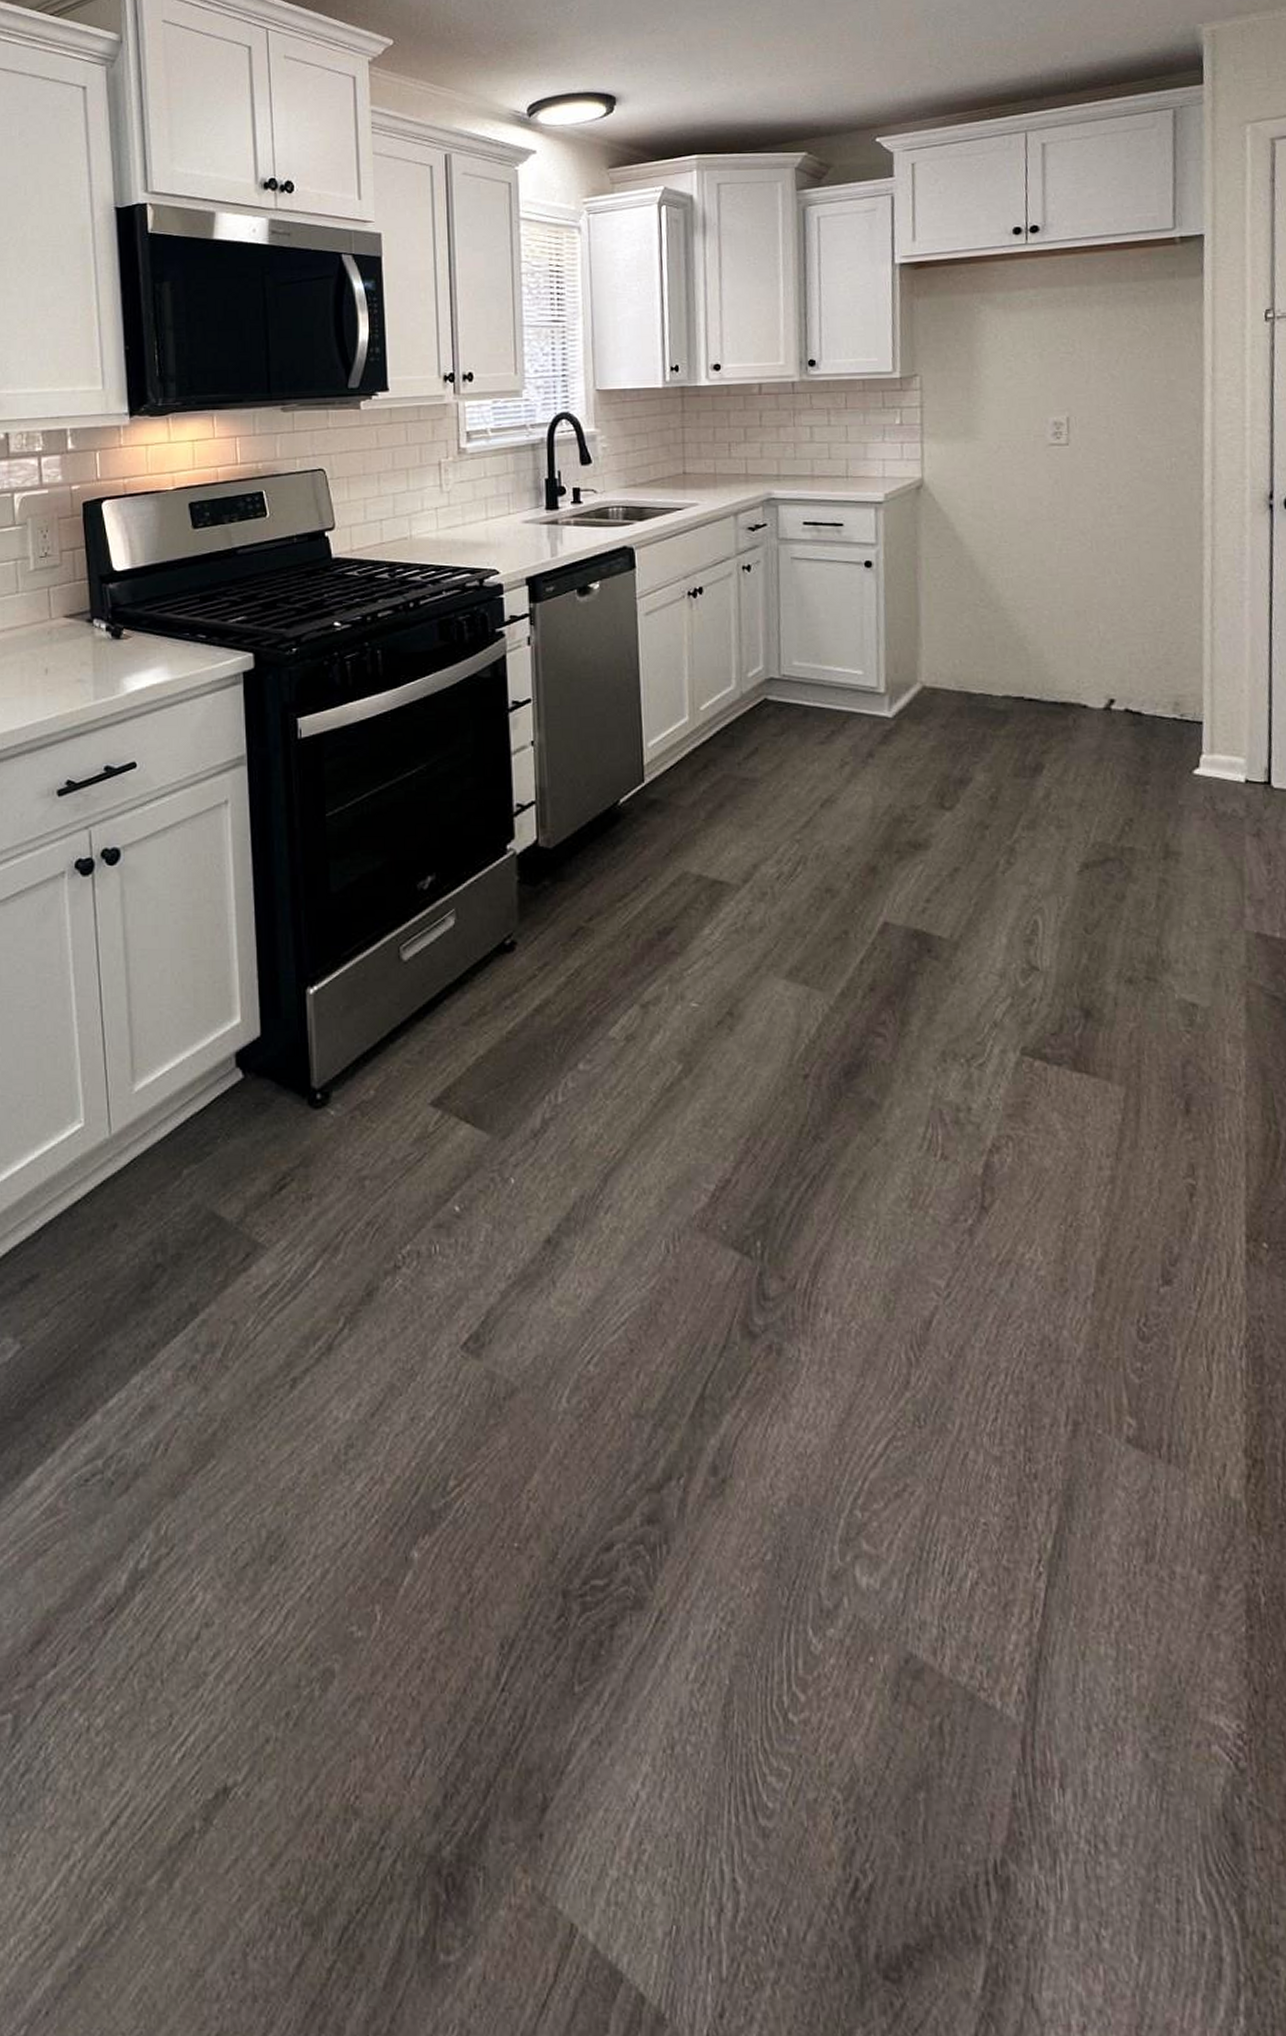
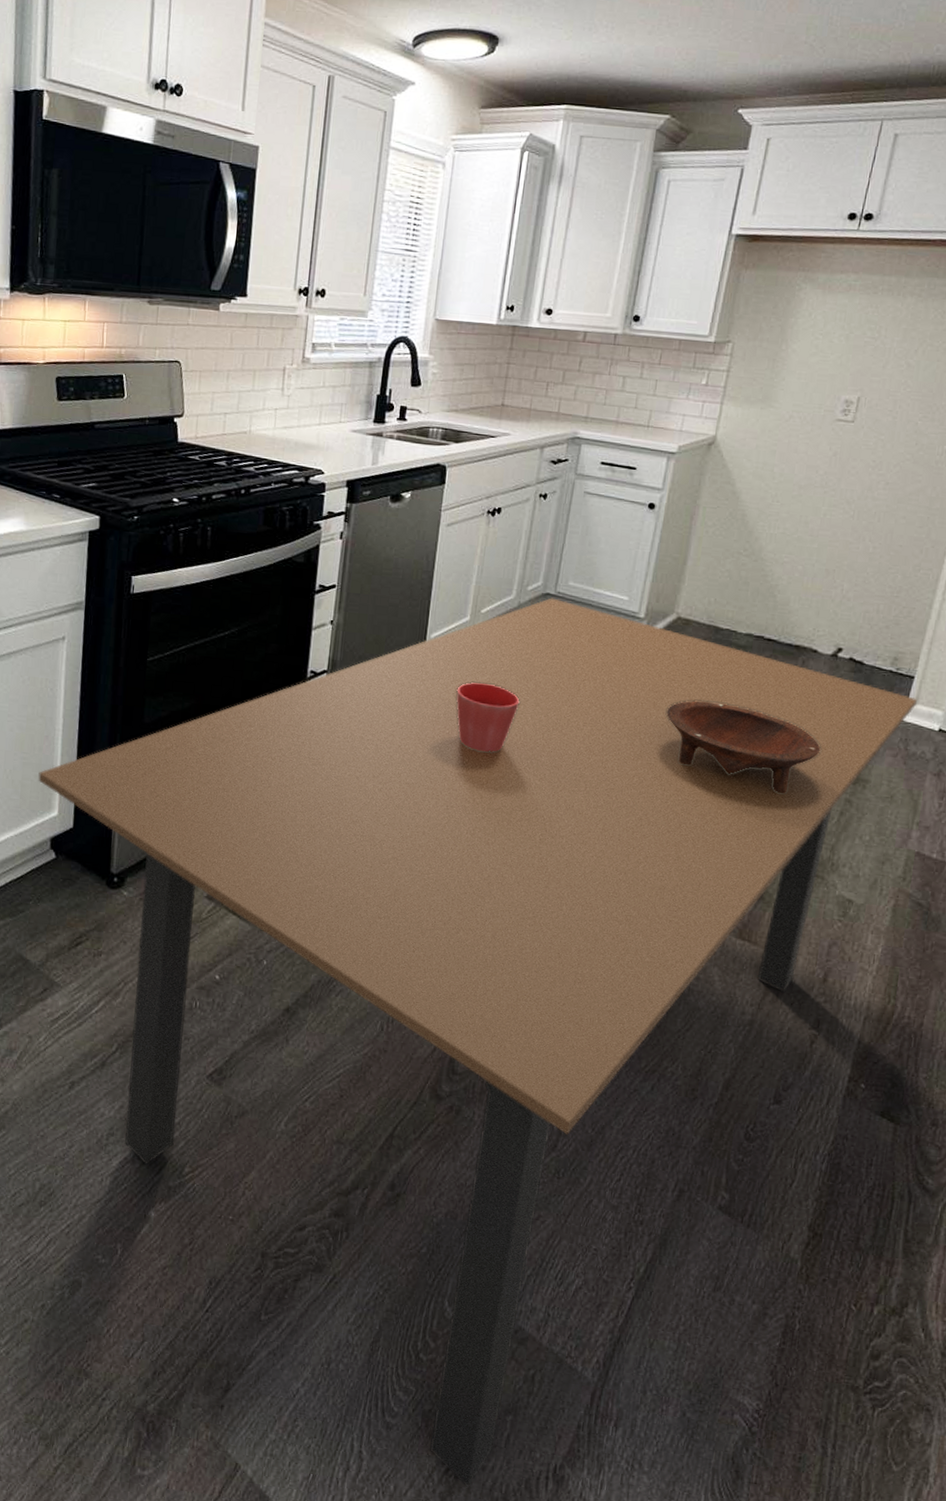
dining table: none [213,682,1213,1916] -> present [38,597,918,1488]
flower pot: none [687,792,763,877] -> present [456,682,520,753]
bowl: none [931,780,1118,882] -> present [665,700,821,794]

